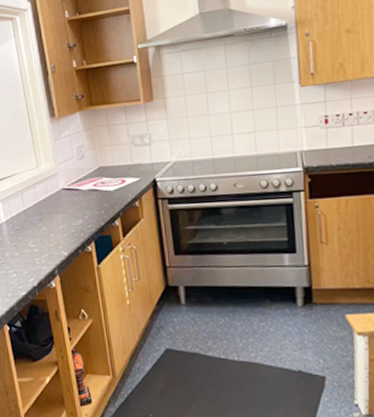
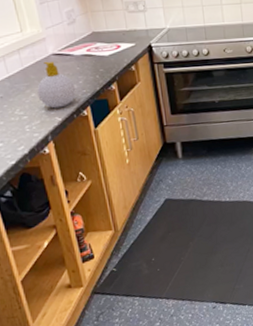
soap bottle: none [47,196,82,243] -> present [37,61,76,109]

